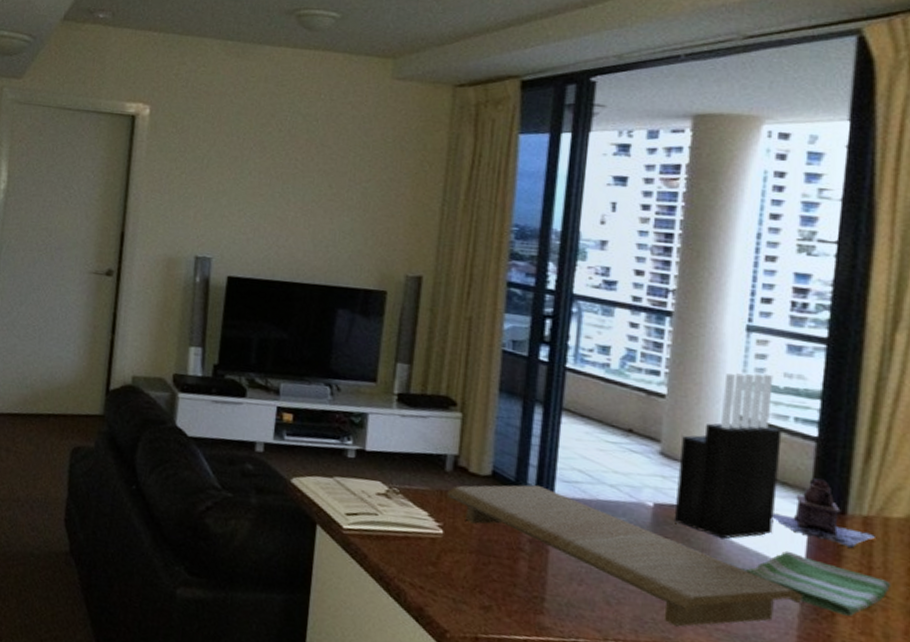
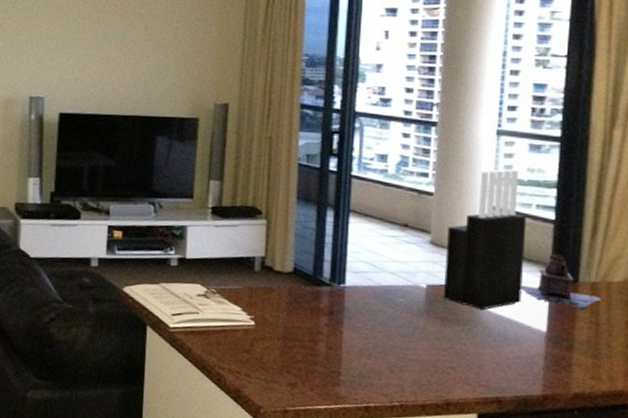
cutting board: present [447,484,804,627] -> none [257,277,547,386]
dish towel: present [741,551,891,616] -> none [497,315,614,365]

